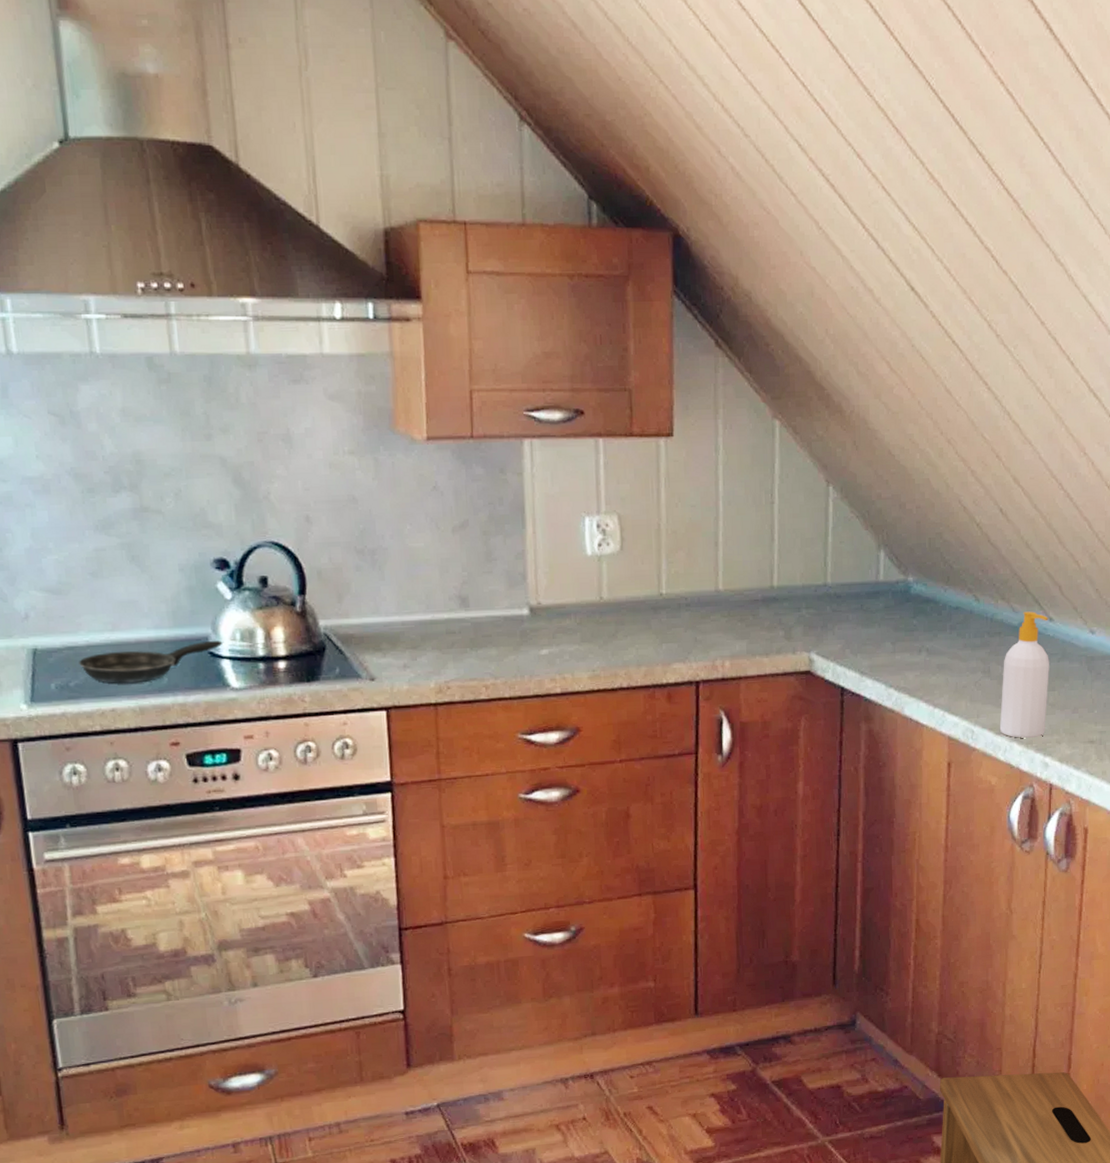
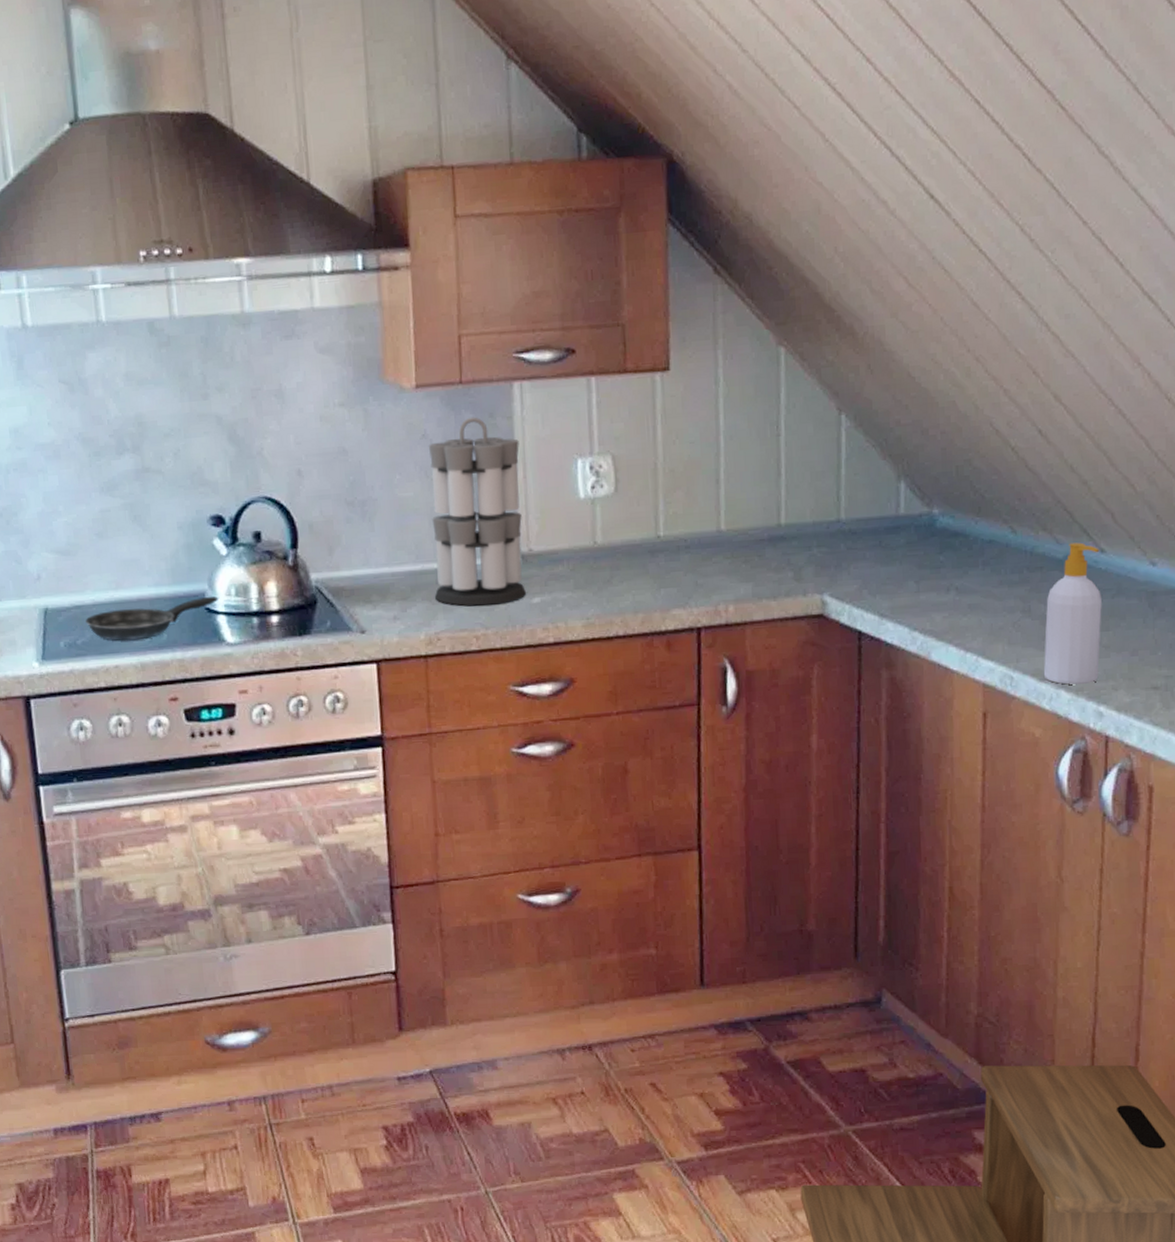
spice rack: none [440,471,534,656] -> present [429,417,526,606]

